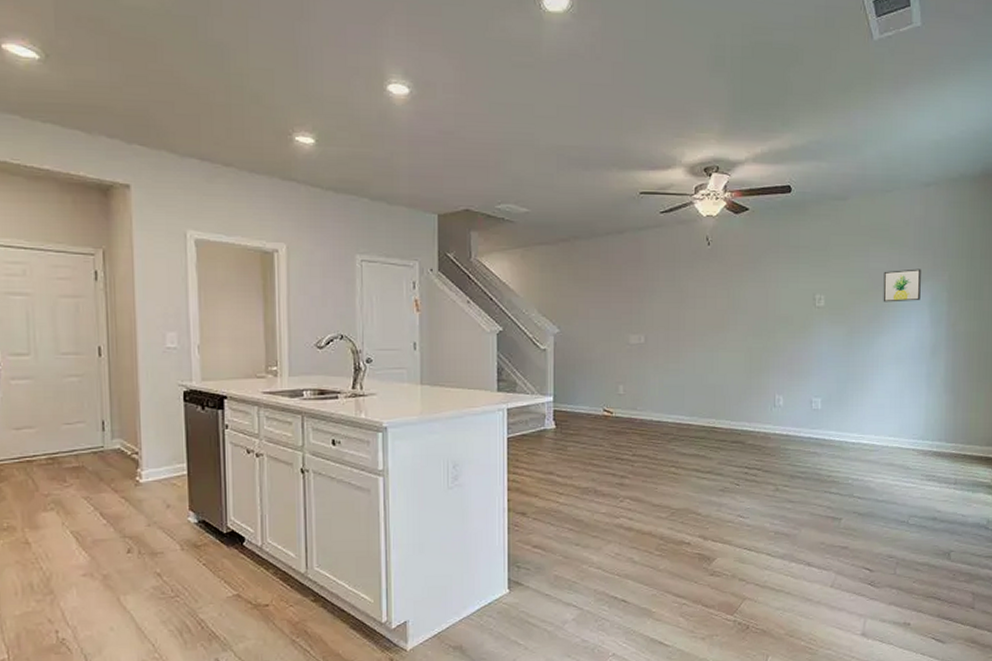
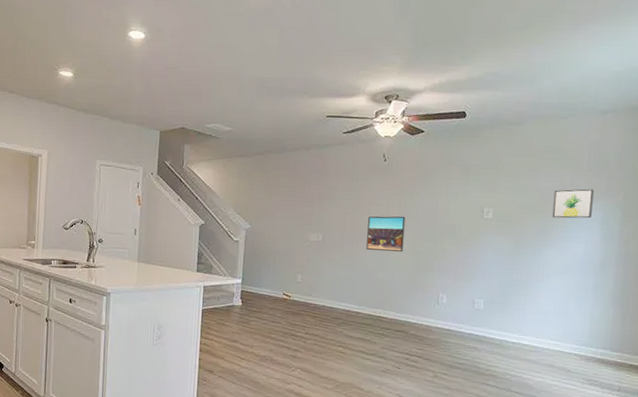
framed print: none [694,308,735,350] -> present [366,216,406,252]

